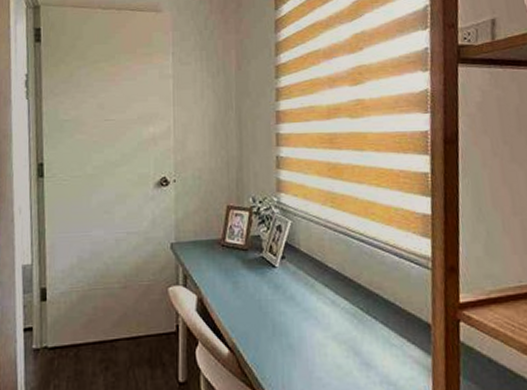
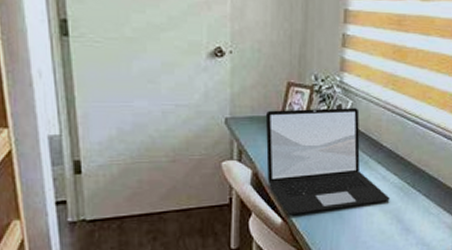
laptop: none [207,228,343,344] -> present [265,108,390,215]

